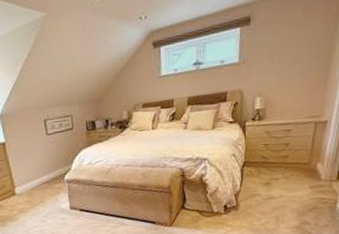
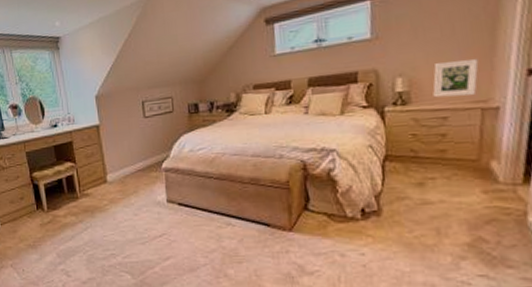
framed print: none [282,80,316,114] -> present [433,58,479,98]

